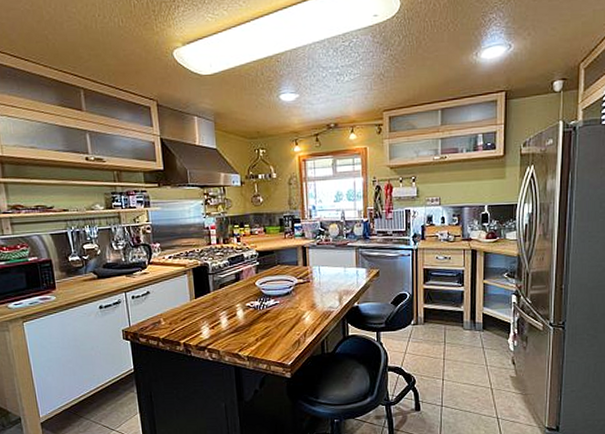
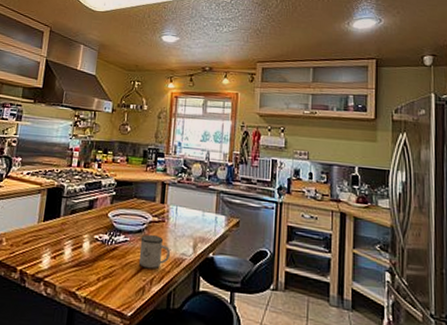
mug: none [289,294,318,324] -> present [138,234,170,269]

